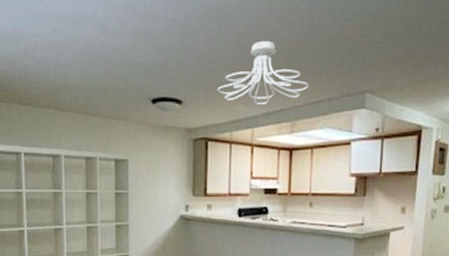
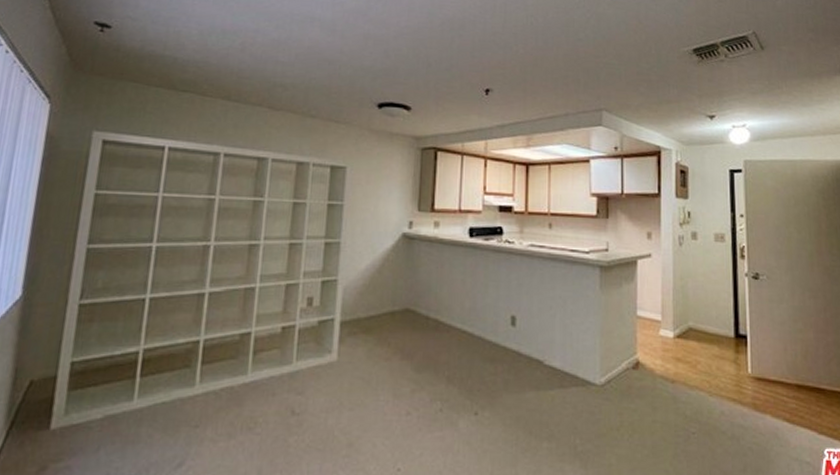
ceiling light fixture: present [217,40,309,105] -> none [449,53,545,117]

